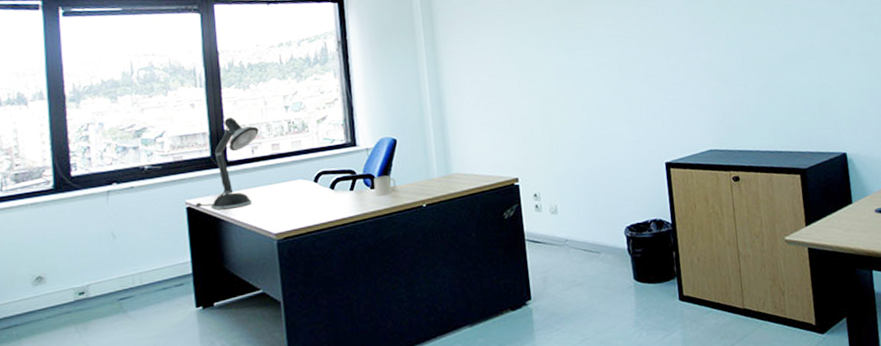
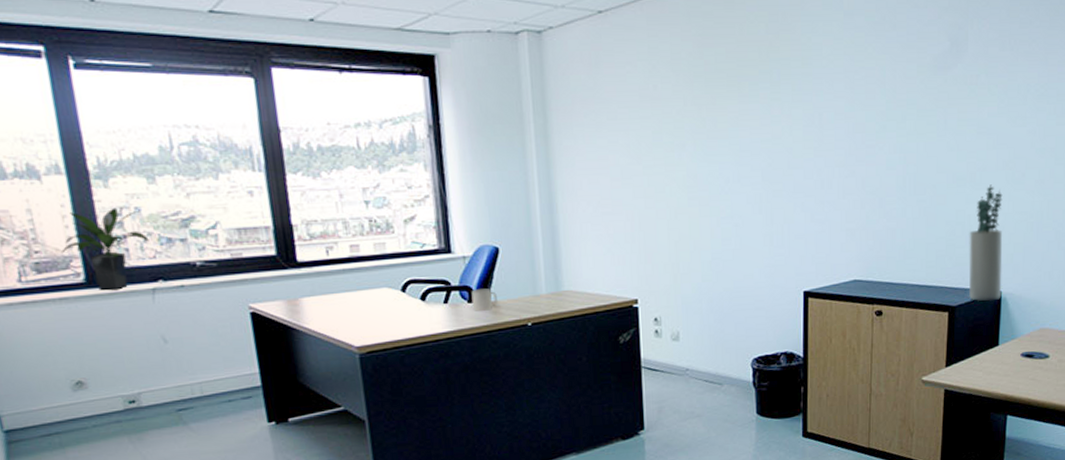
potted plant: none [36,124,108,196] -> present [60,207,149,291]
desk lamp: present [194,117,259,210] -> none [259,209,334,318]
vase: none [808,59,847,163] -> present [968,184,1003,302]

